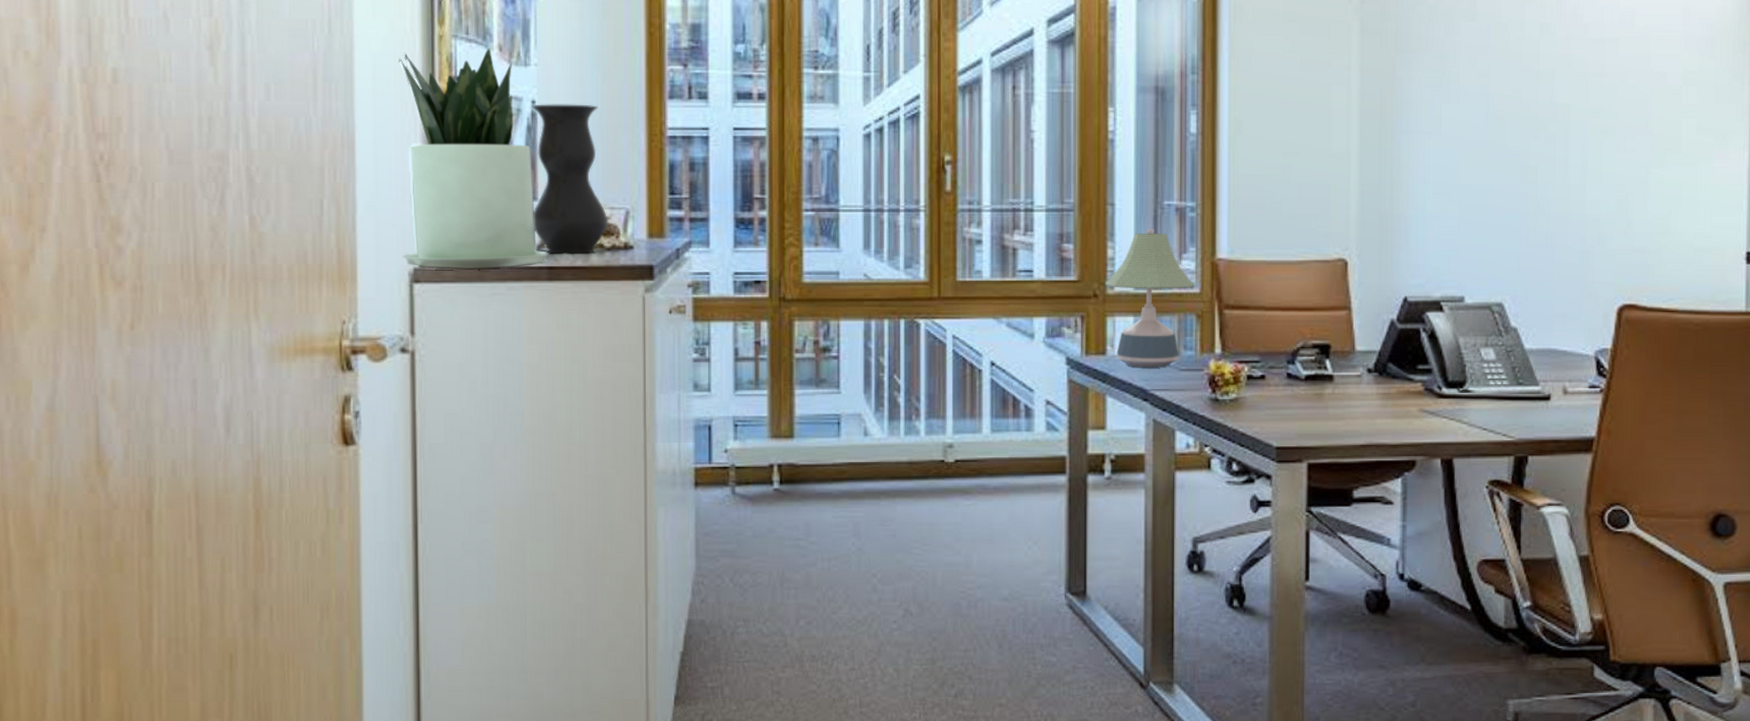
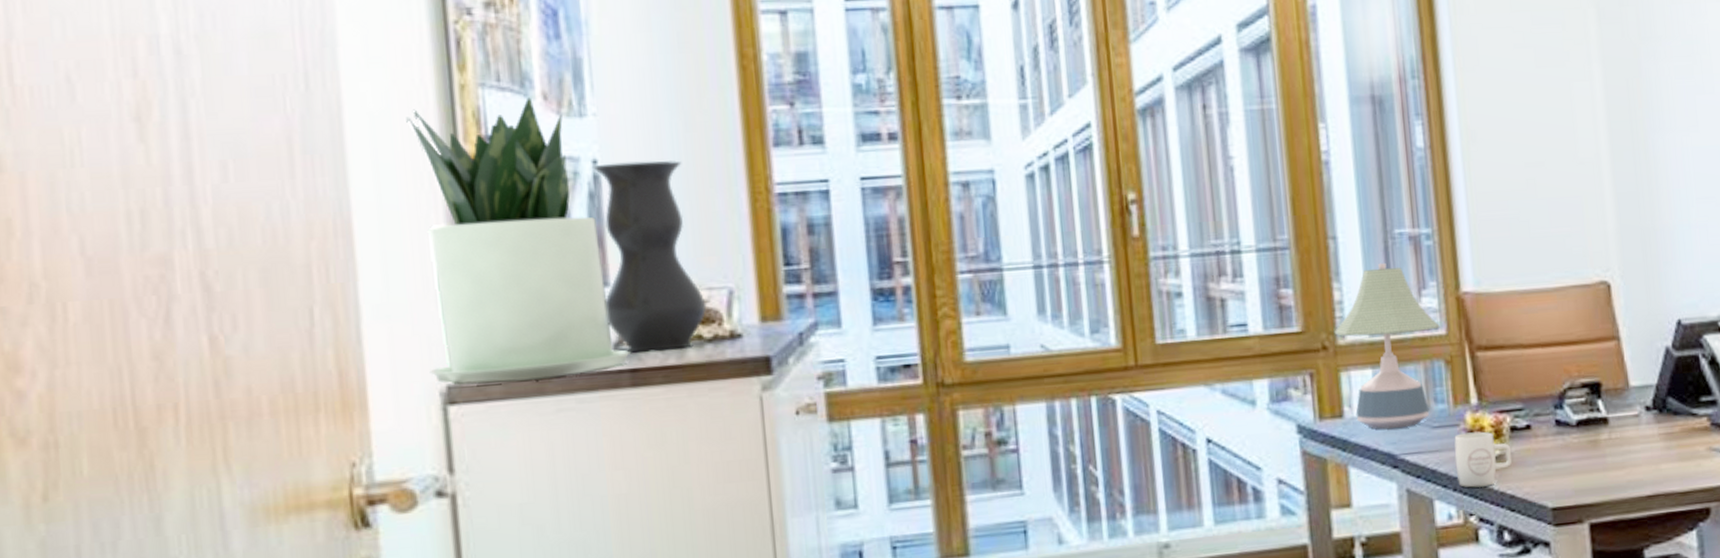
mug: none [1197,377,1246,423] -> present [1454,431,1513,488]

